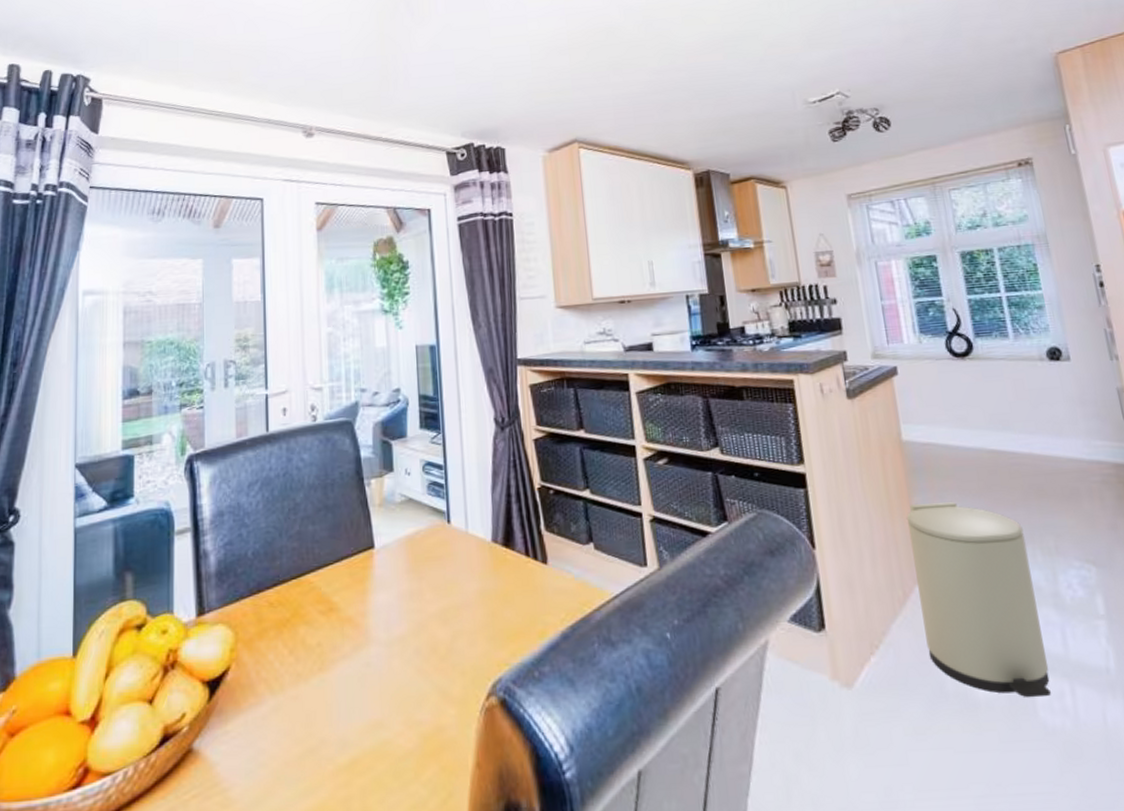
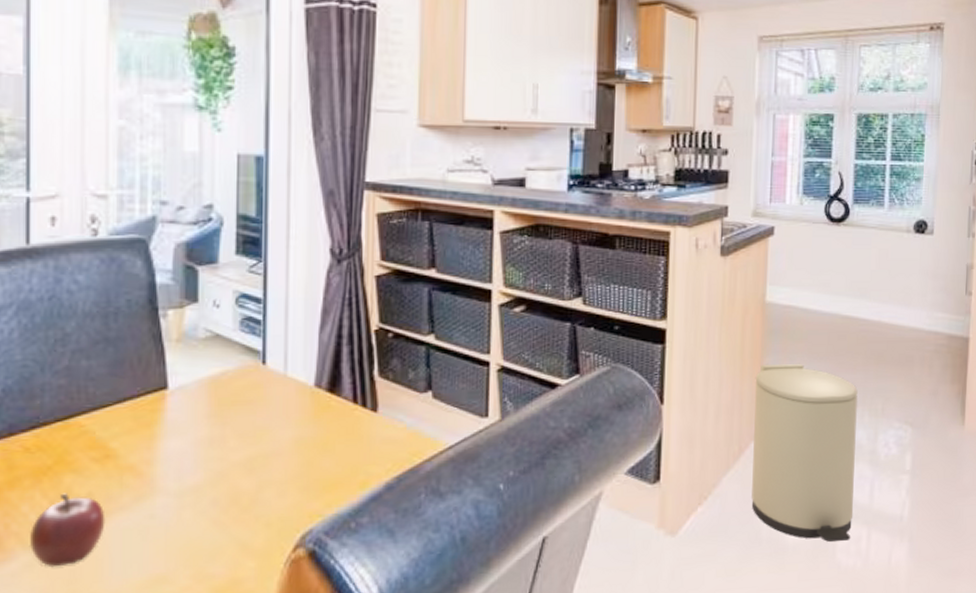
fruit: none [275,643,332,712] -> present [29,493,105,568]

